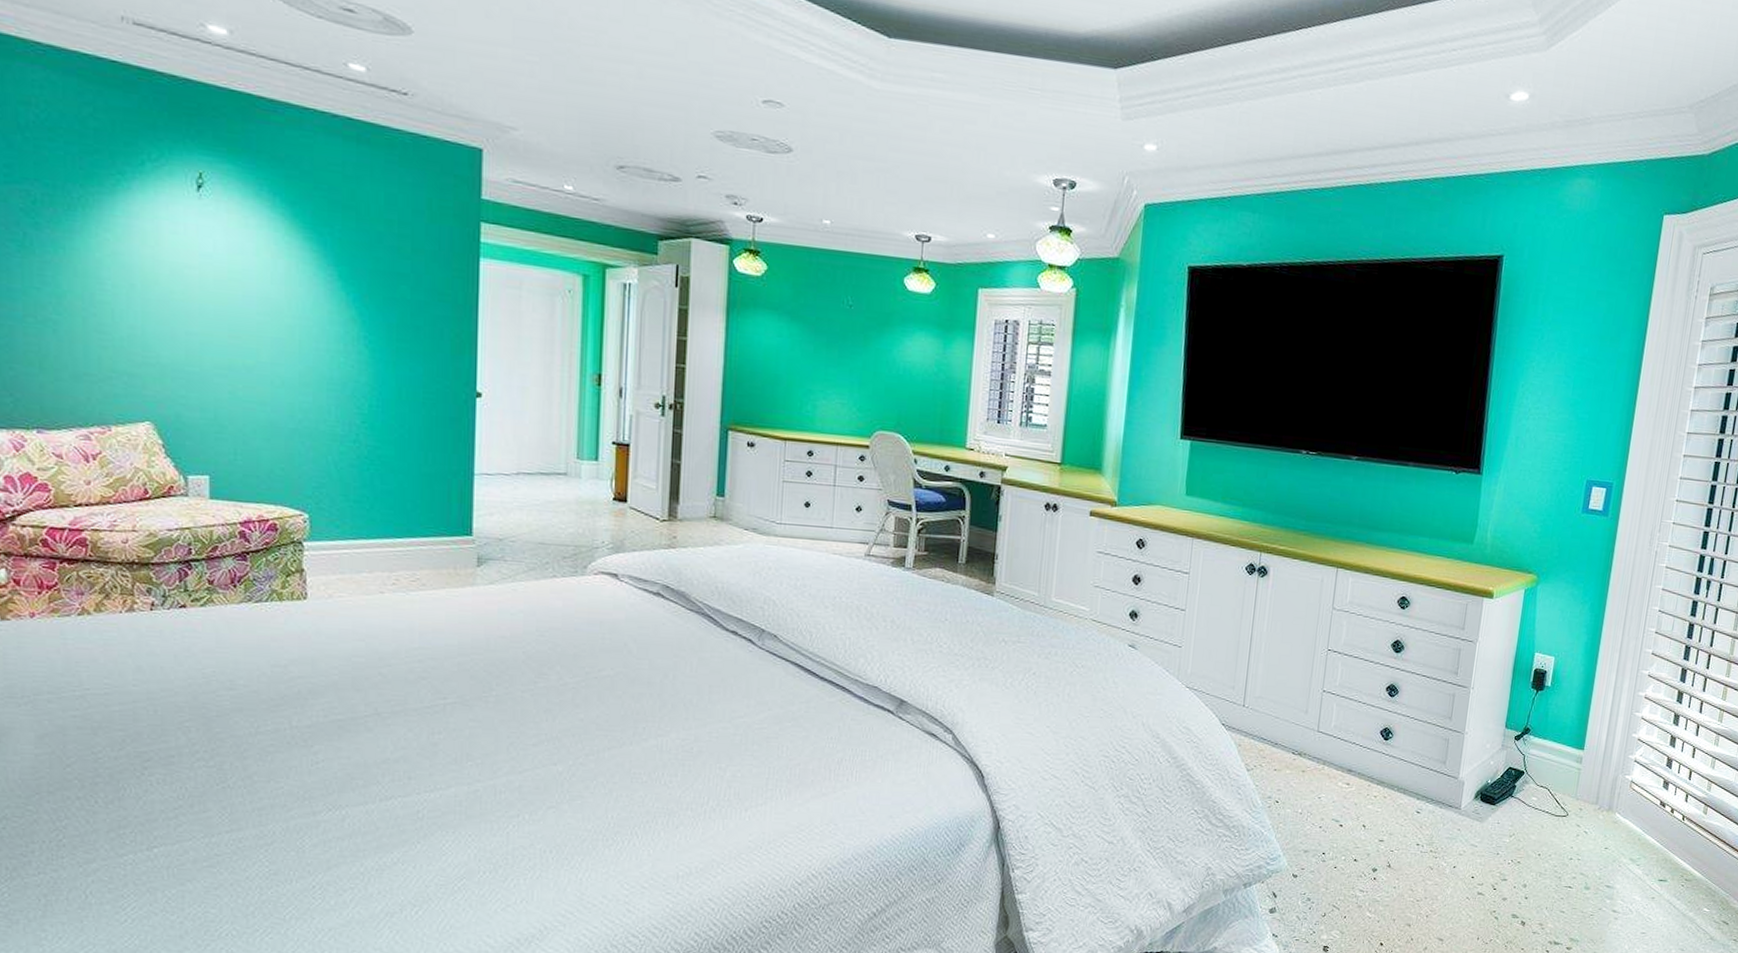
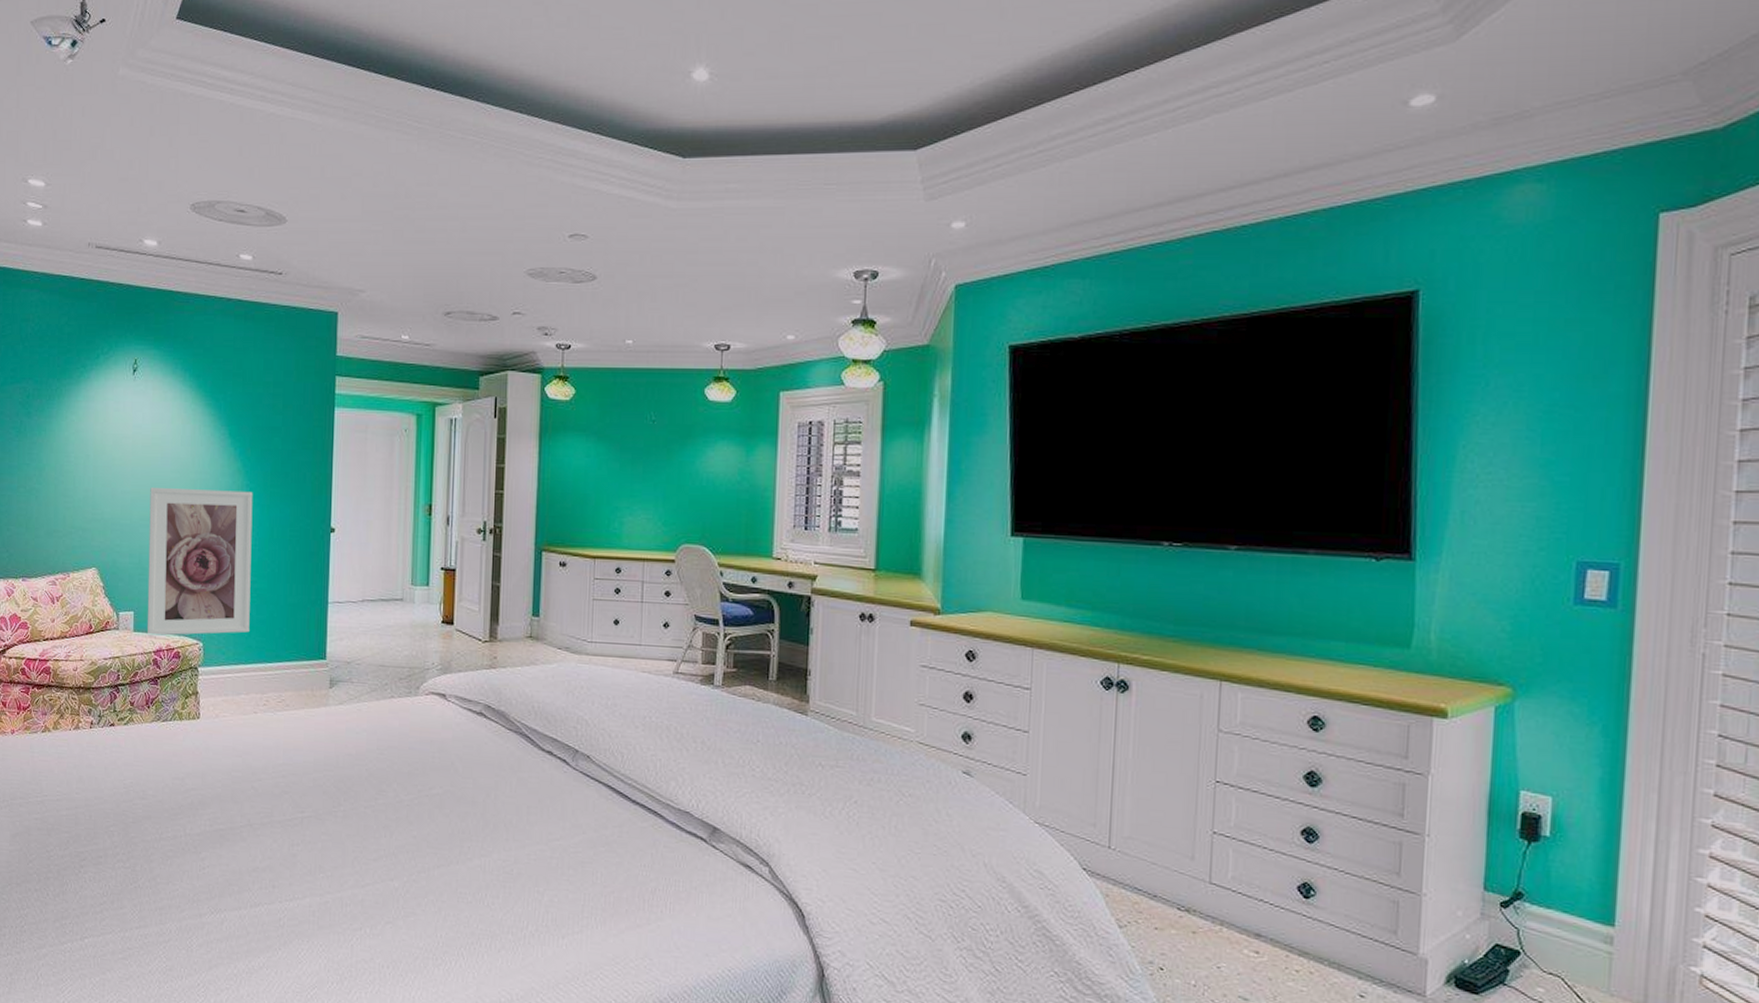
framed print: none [228,331,373,505] -> present [146,488,253,636]

